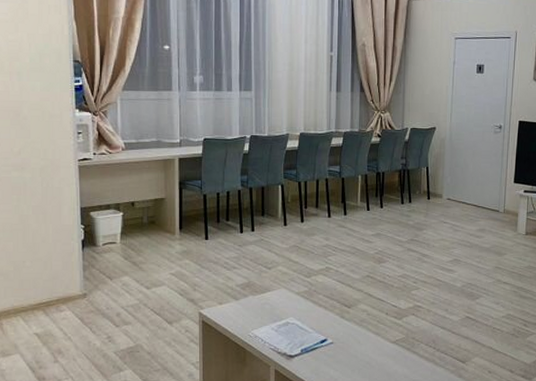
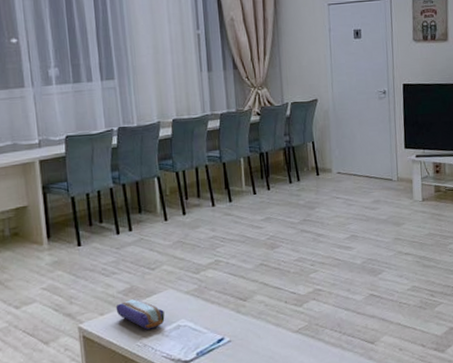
pencil case: none [233,292,276,322] -> present [116,298,165,330]

